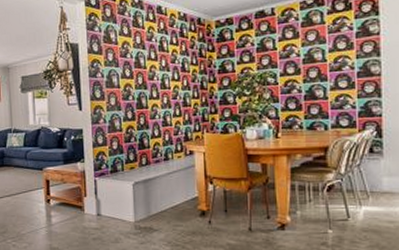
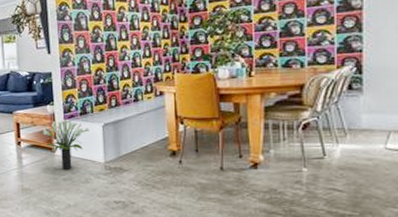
potted plant: none [73,176,120,228] -> present [43,119,89,169]

